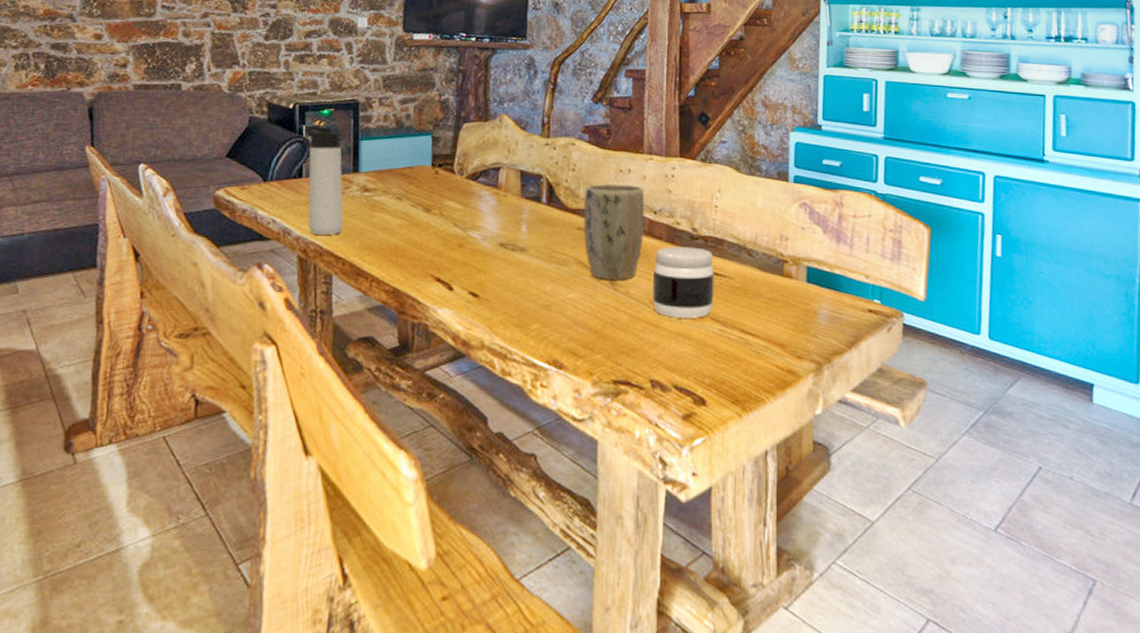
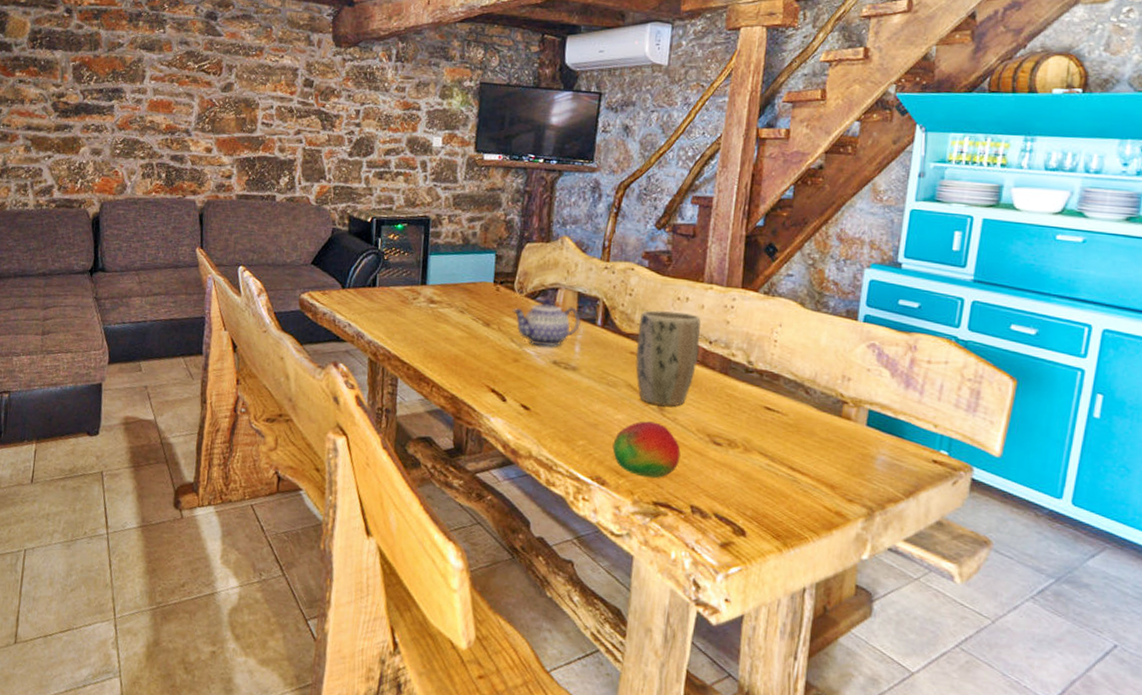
thermos bottle: present [305,125,344,235] -> none [379,238,412,341]
teapot: none [453,178,525,229] -> present [512,298,581,347]
fruit: none [567,297,636,356] -> present [612,421,681,479]
jar: present [652,247,714,318] -> none [700,377,767,451]

